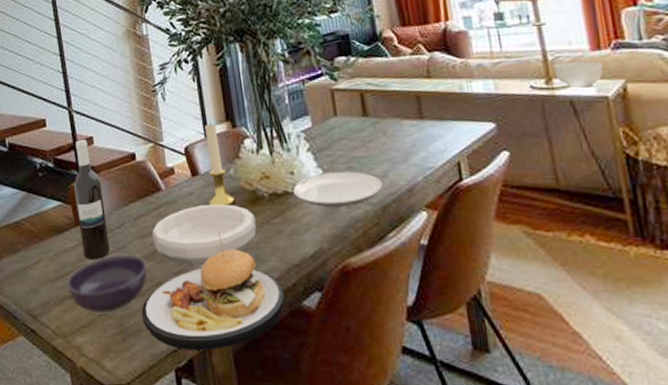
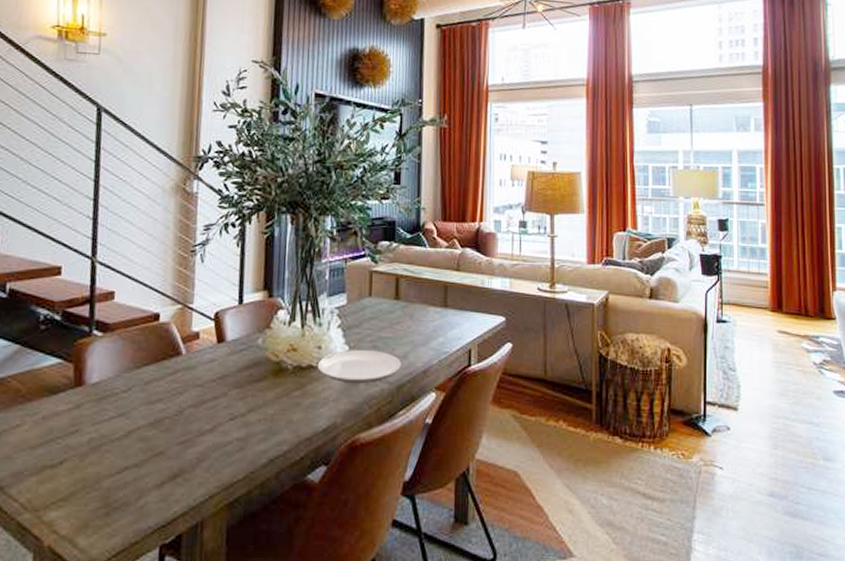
bowl: present [67,254,147,314] -> none [50,421,150,486]
wine bottle: present [73,139,111,260] -> none [76,293,114,425]
plate: present [141,229,285,351] -> none [133,399,291,526]
bowl: present [151,204,257,266] -> none [161,373,275,436]
candle holder: present [204,123,236,207] -> none [229,290,259,377]
bowl: present [552,60,603,89] -> none [557,270,594,294]

